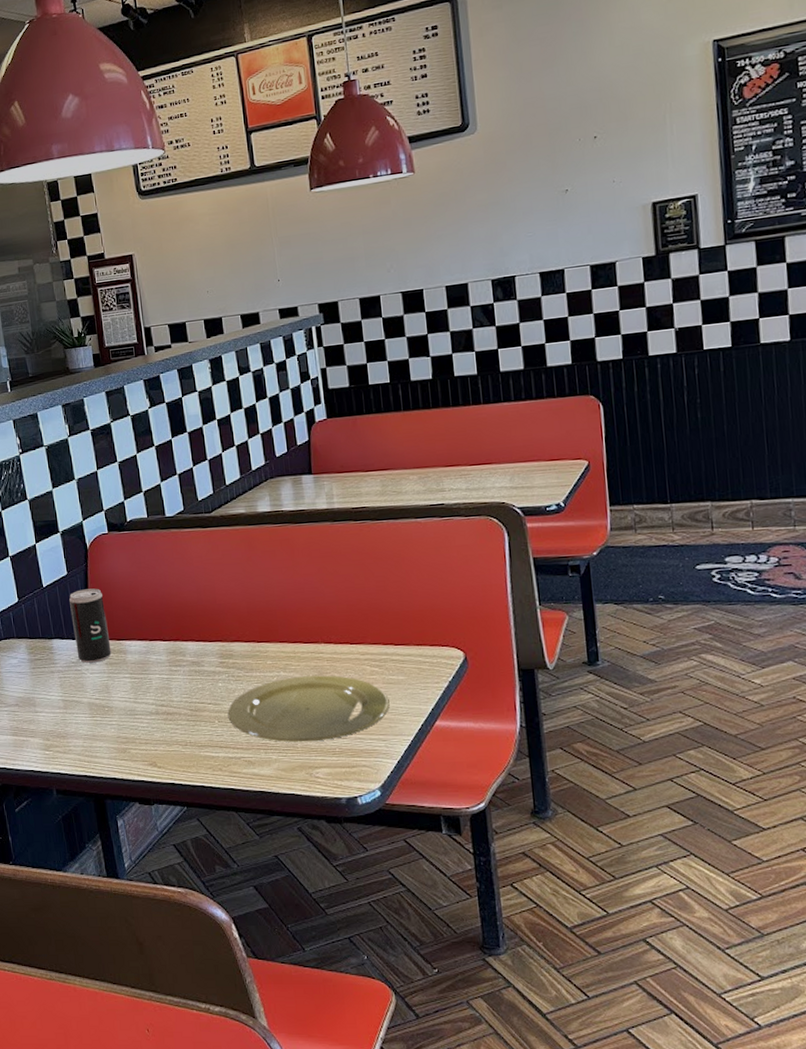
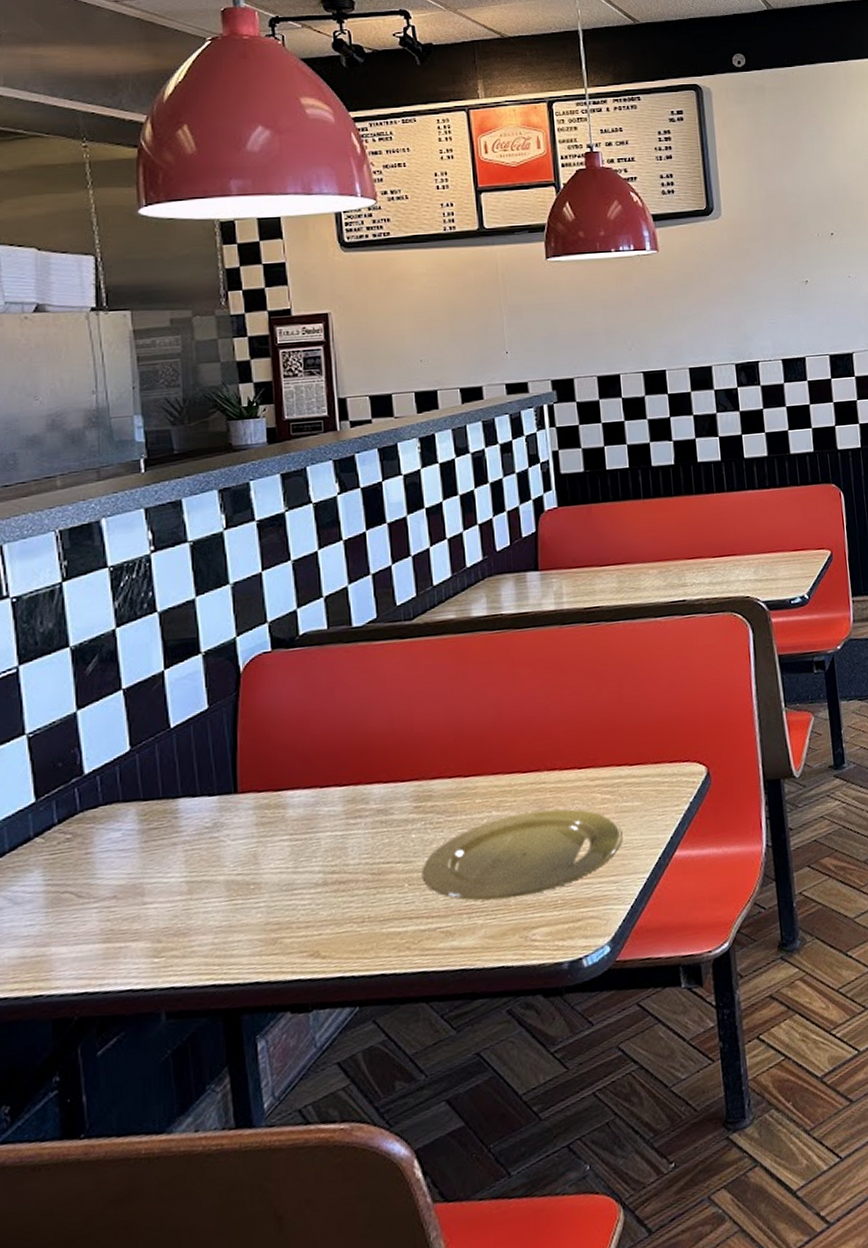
beverage can: present [69,588,112,663] -> none [208,724,265,827]

